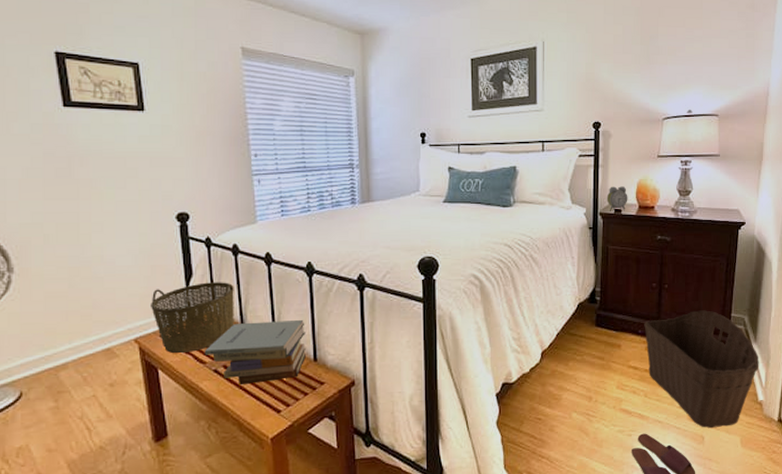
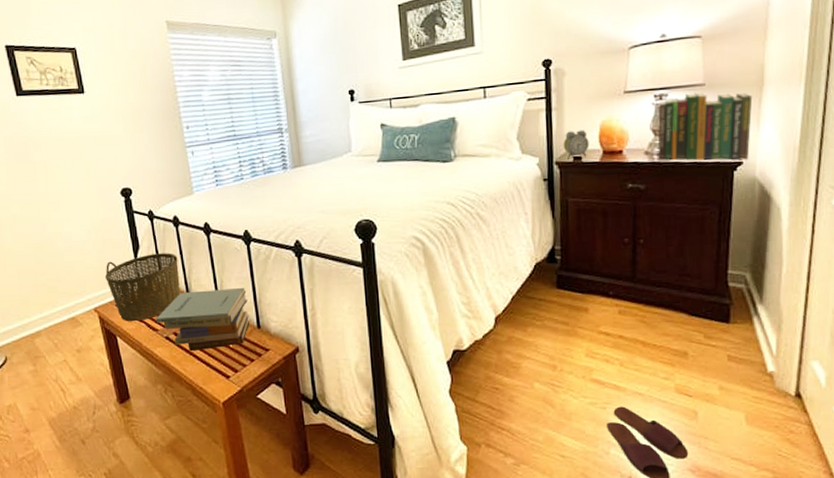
wicker basket: present [644,310,759,428] -> none [616,267,768,402]
books: none [682,162,754,221] -> present [658,92,753,161]

